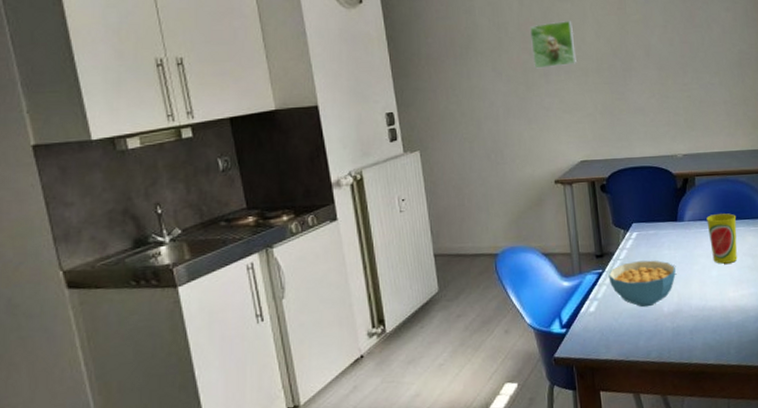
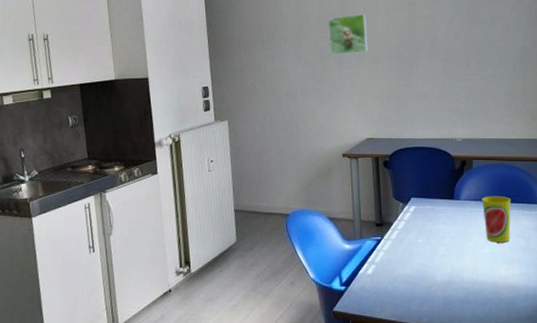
cereal bowl: present [608,260,676,308] -> none [386,233,450,275]

